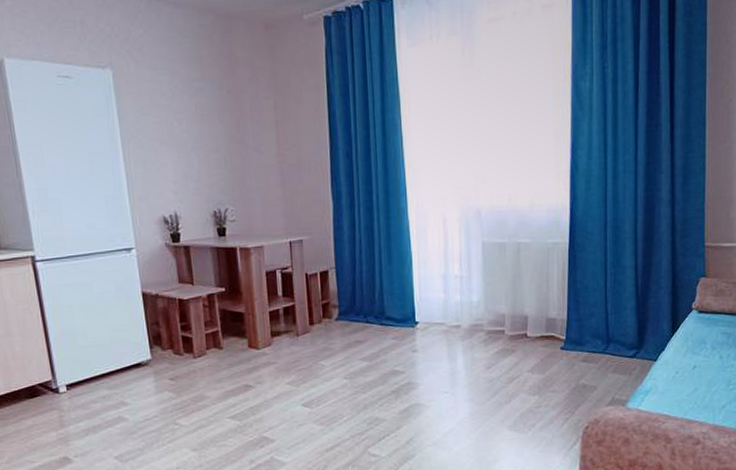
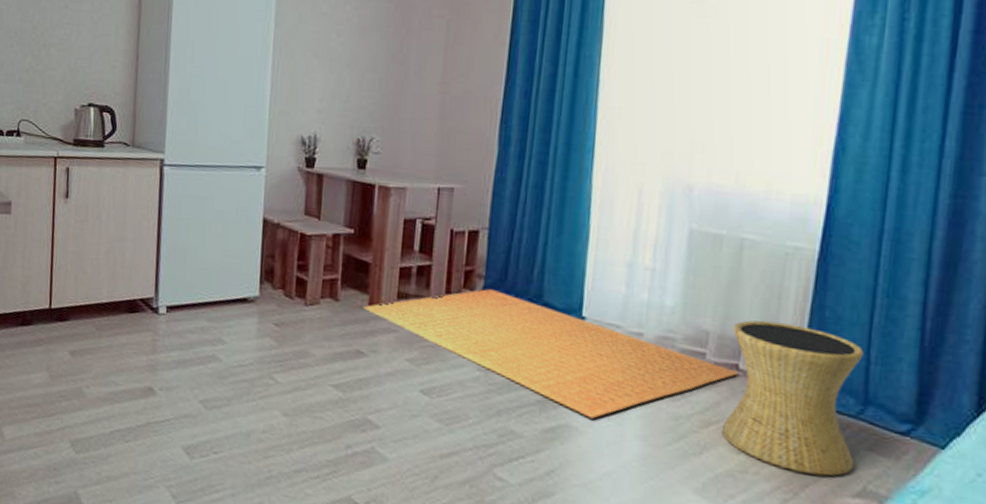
rug: none [245,315,528,395] -> present [364,289,739,419]
side table: none [521,297,606,398] -> present [721,320,864,477]

